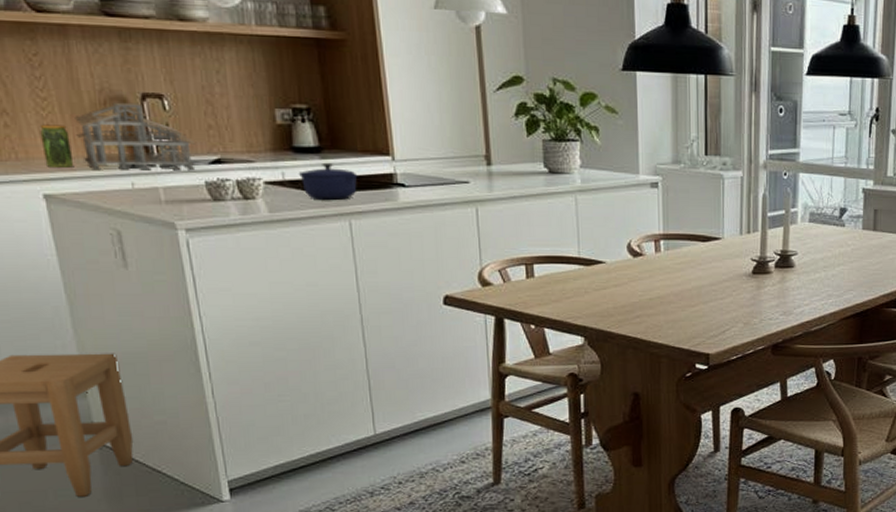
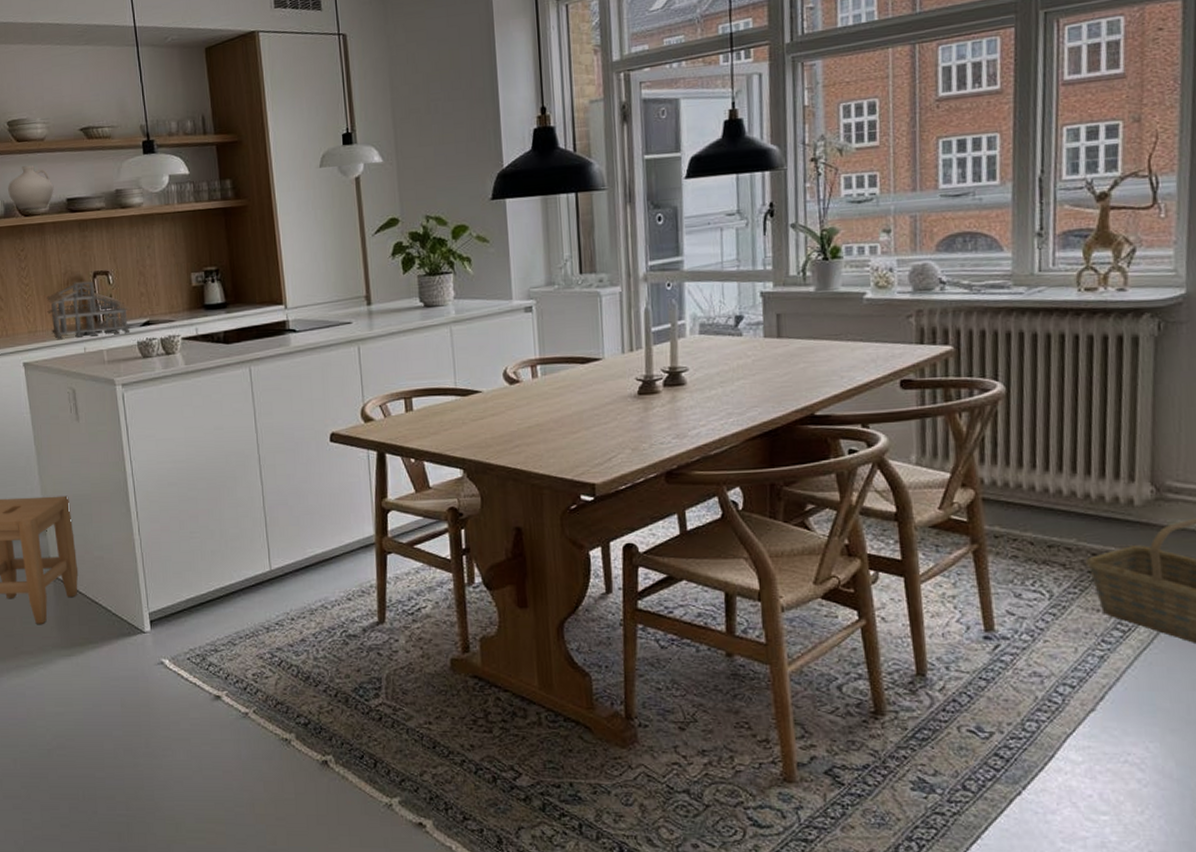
jar: present [39,124,74,169] -> none [23,304,45,341]
cooking pot: present [298,162,358,200] -> none [208,316,257,350]

